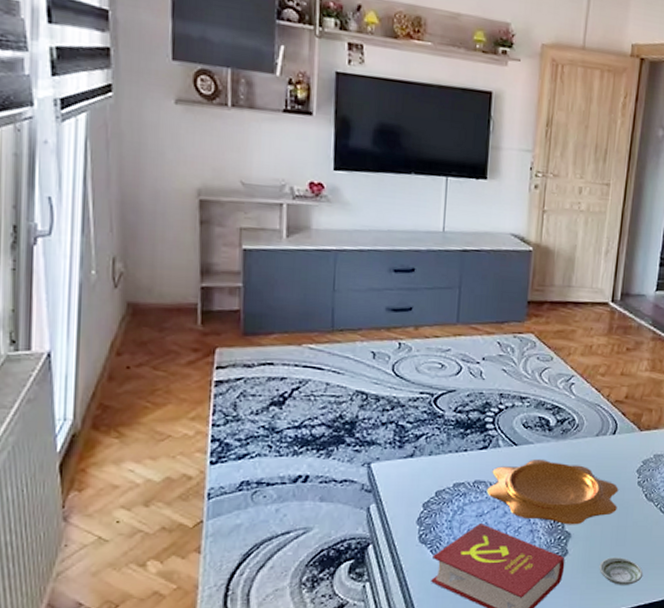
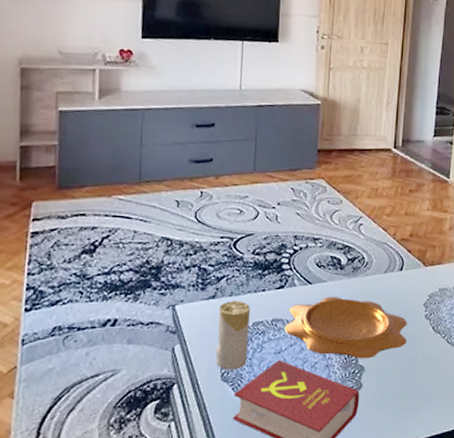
candle: none [413,460,451,532] -> present [215,301,250,370]
saucer: present [599,557,643,585] -> none [392,389,433,416]

